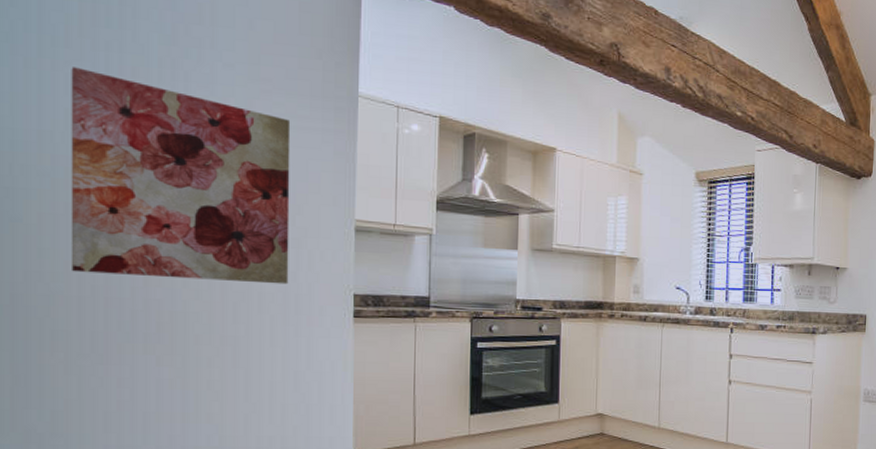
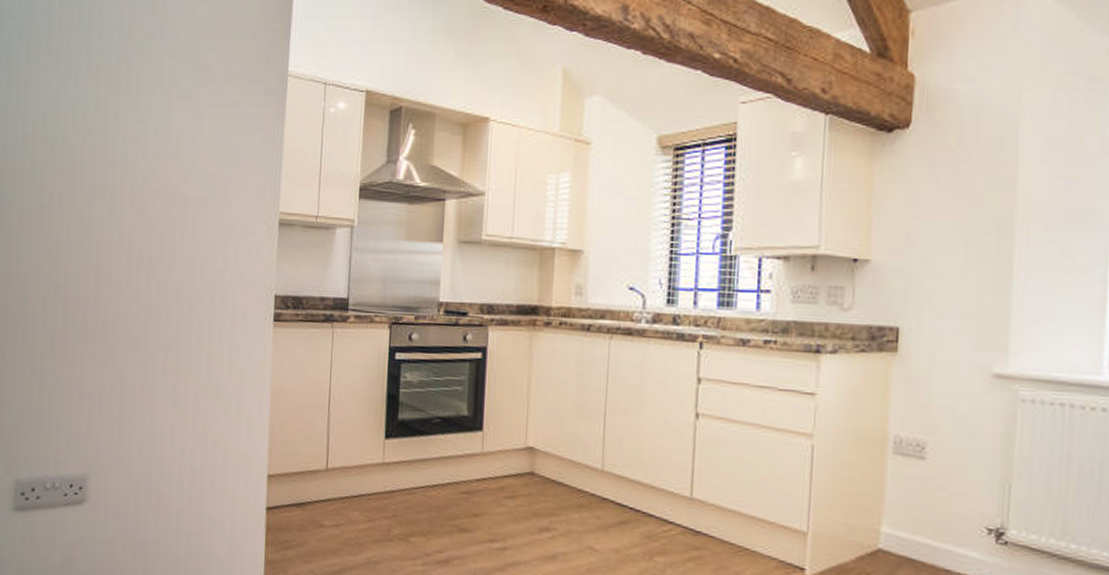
wall art: present [70,67,291,285] -> none [40,71,225,284]

